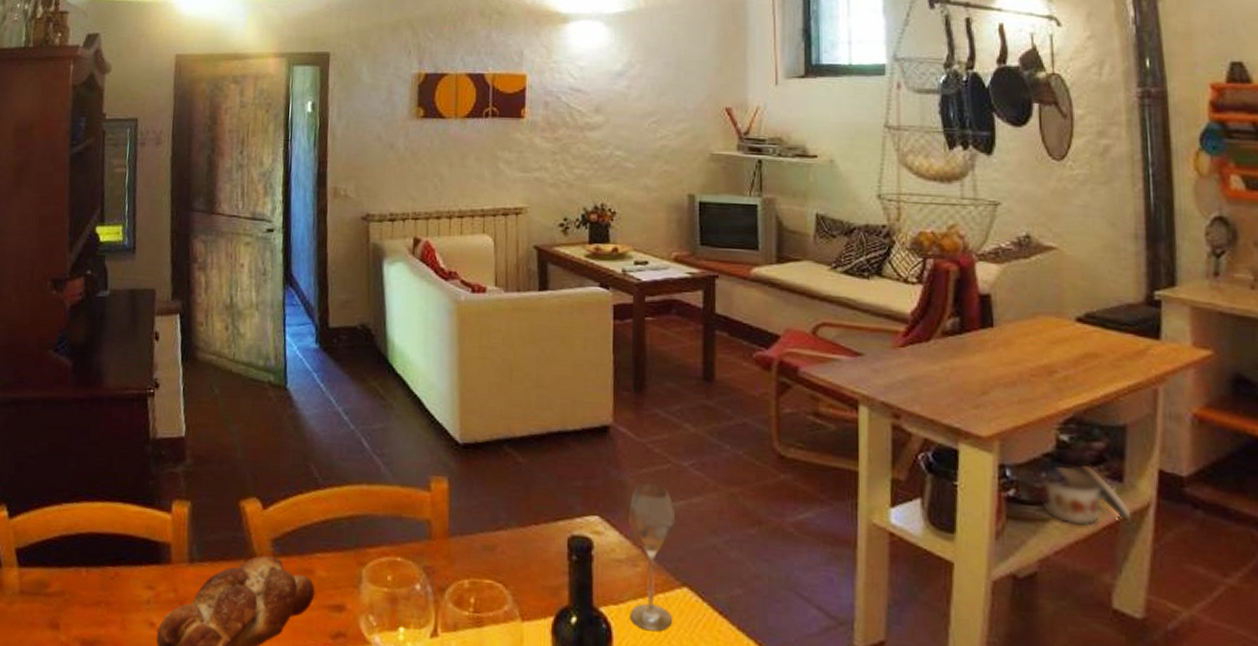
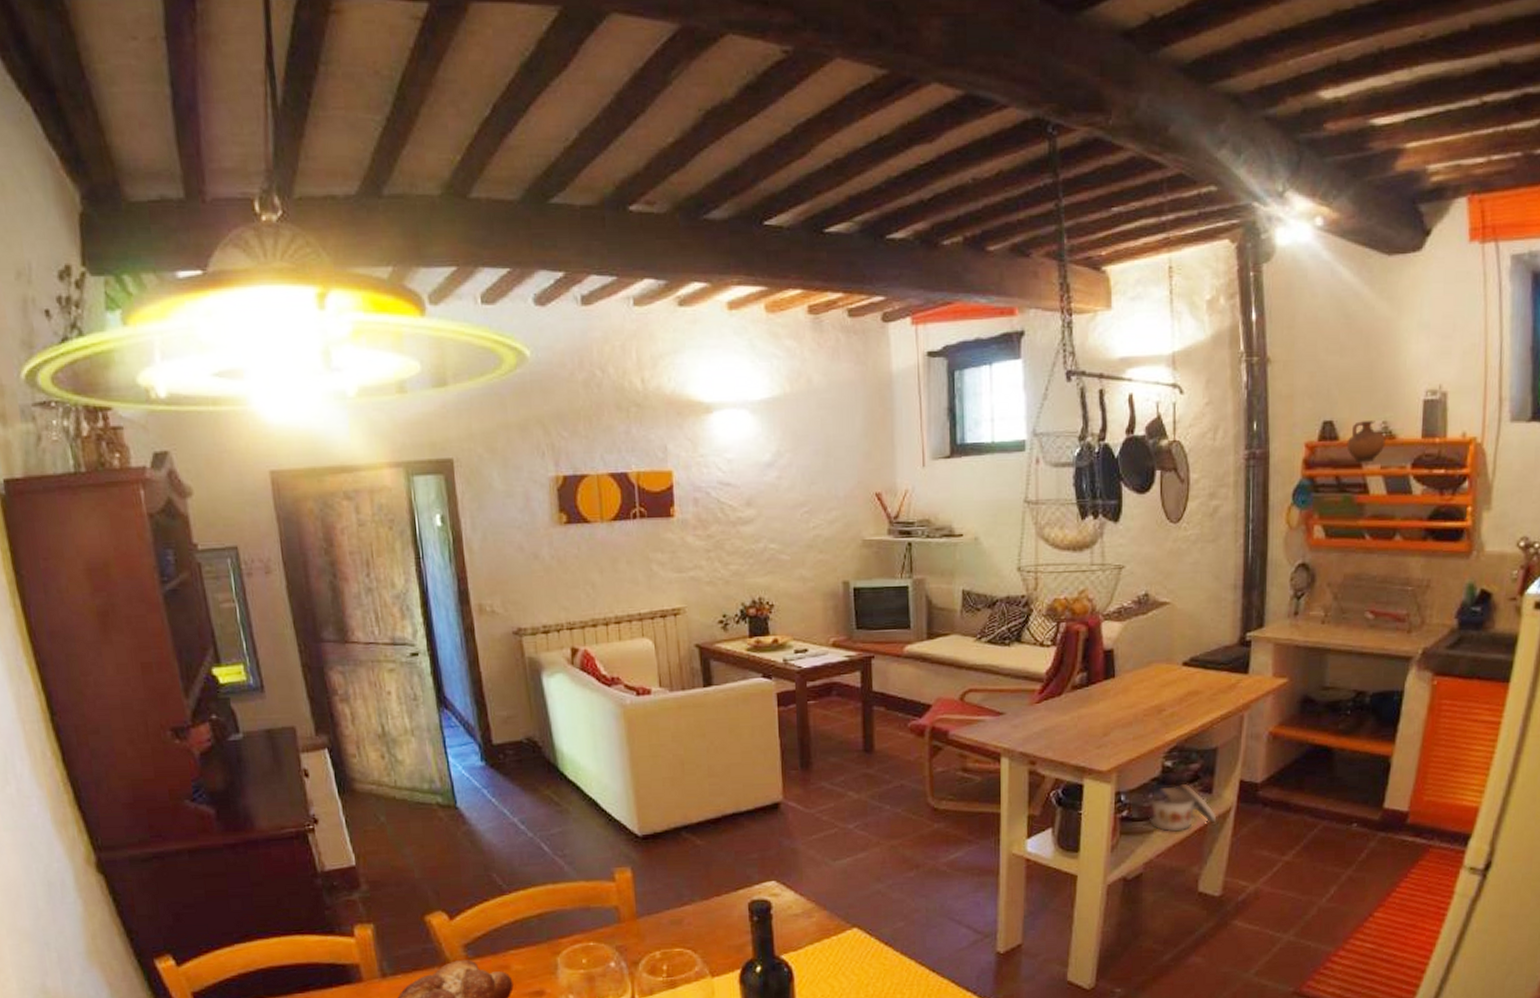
wineglass: present [628,483,675,632] -> none [801,847,845,967]

